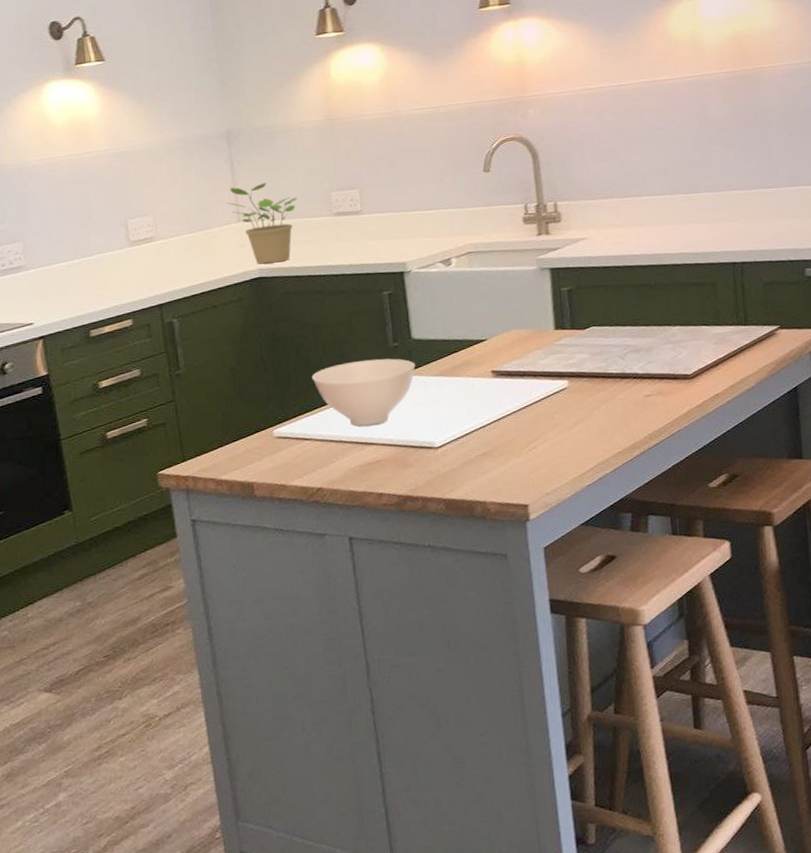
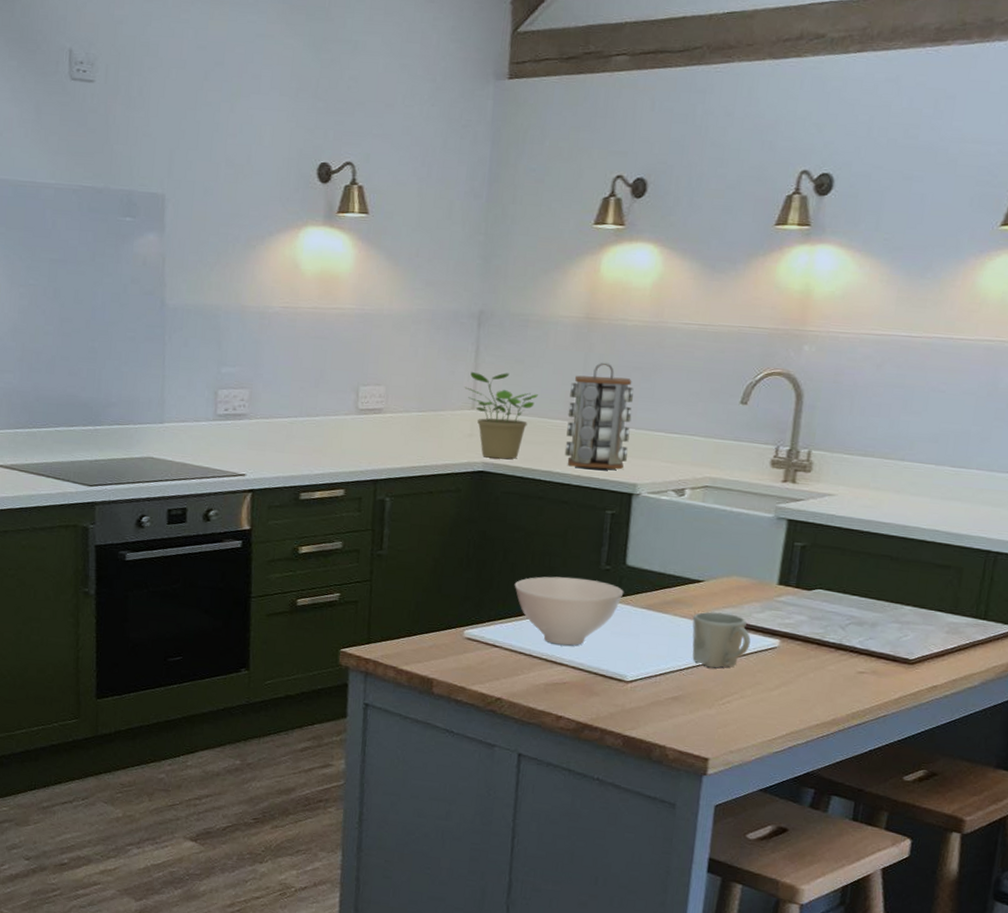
spice rack: none [325,156,393,258] -> present [564,361,634,470]
mug: none [484,365,542,419] -> present [692,611,751,668]

